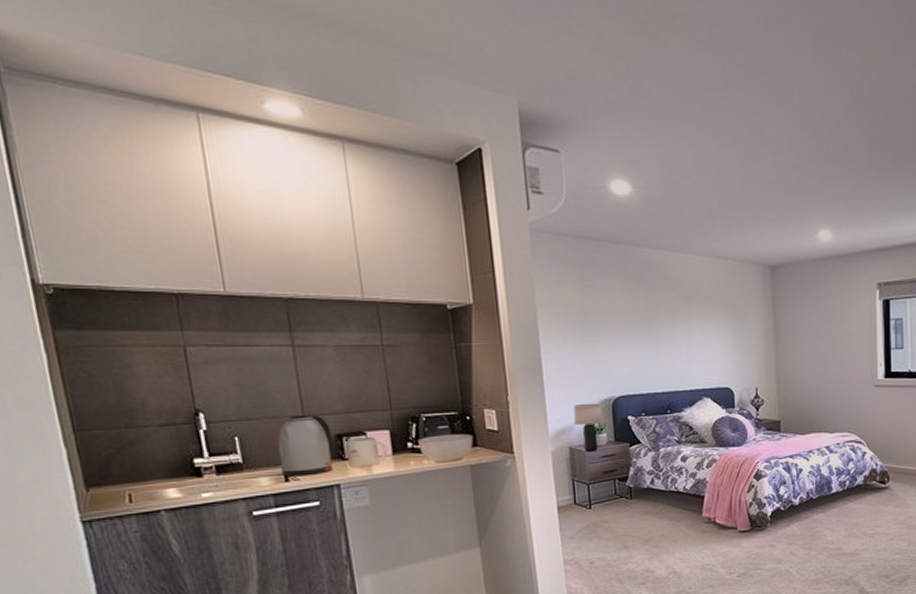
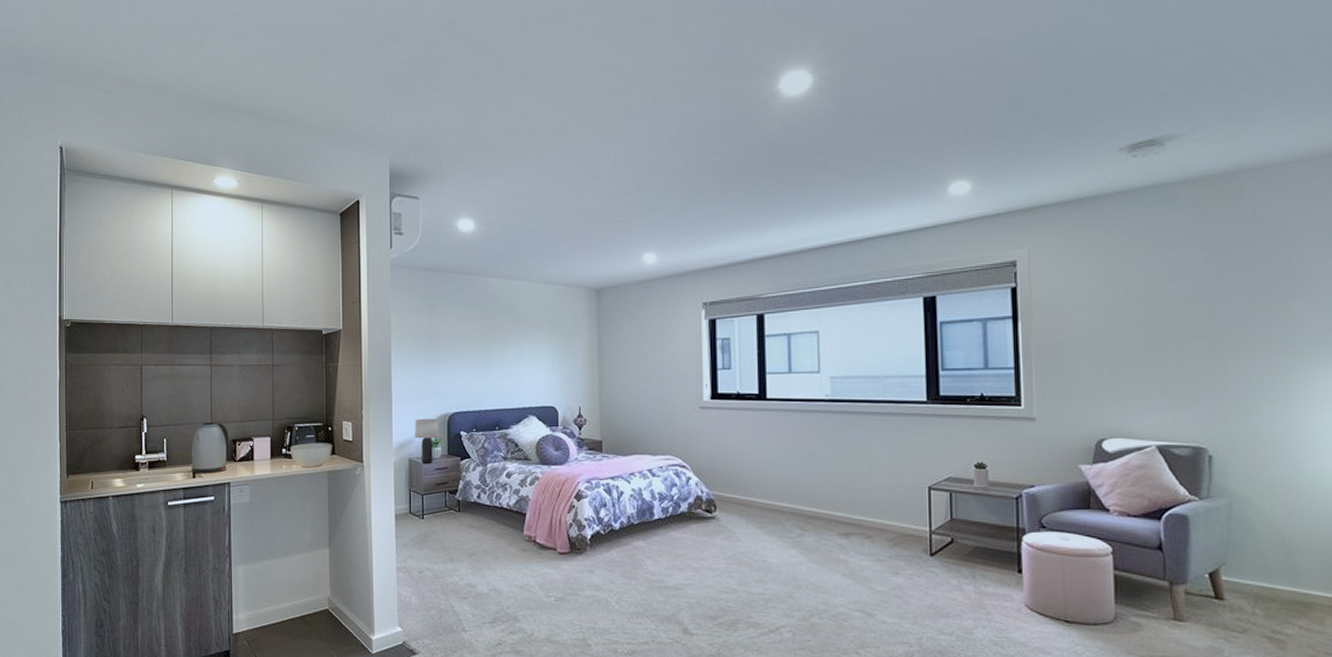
mug: present [345,437,388,468] -> none [238,443,267,469]

